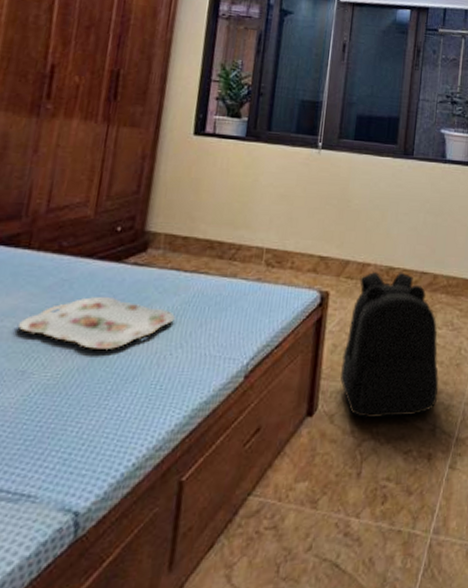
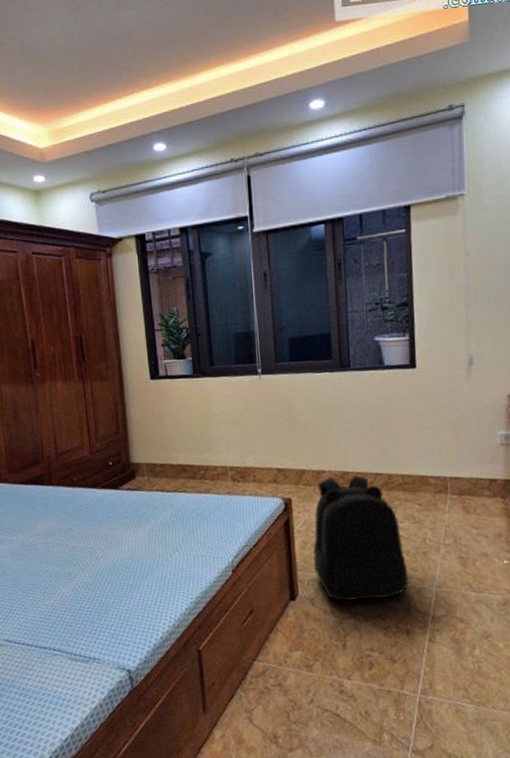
serving tray: present [17,296,175,351] -> none [57,515,168,556]

